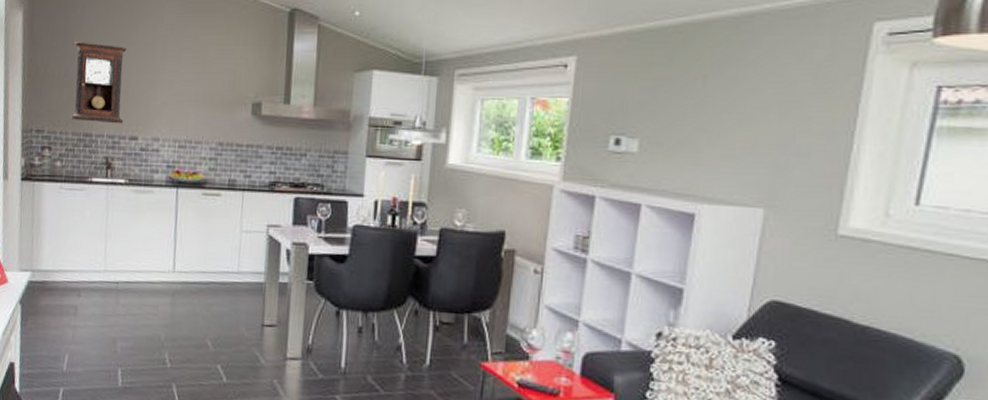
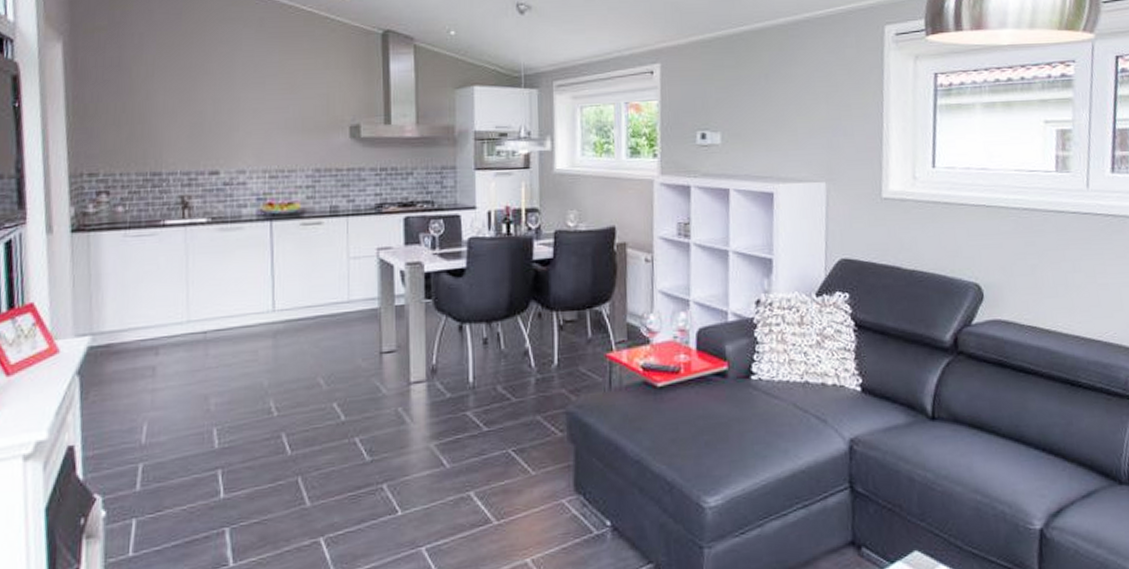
pendulum clock: present [70,42,127,124] -> none [133,73,201,159]

